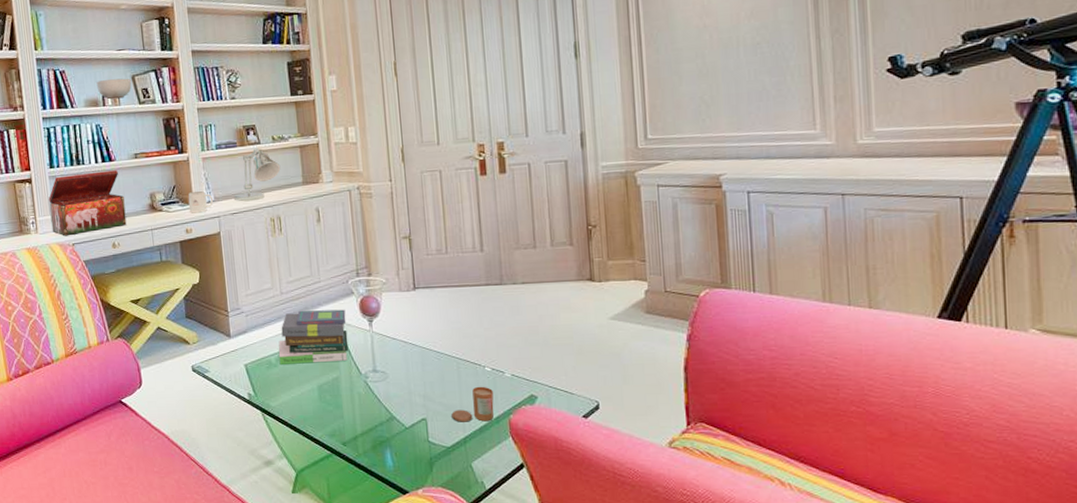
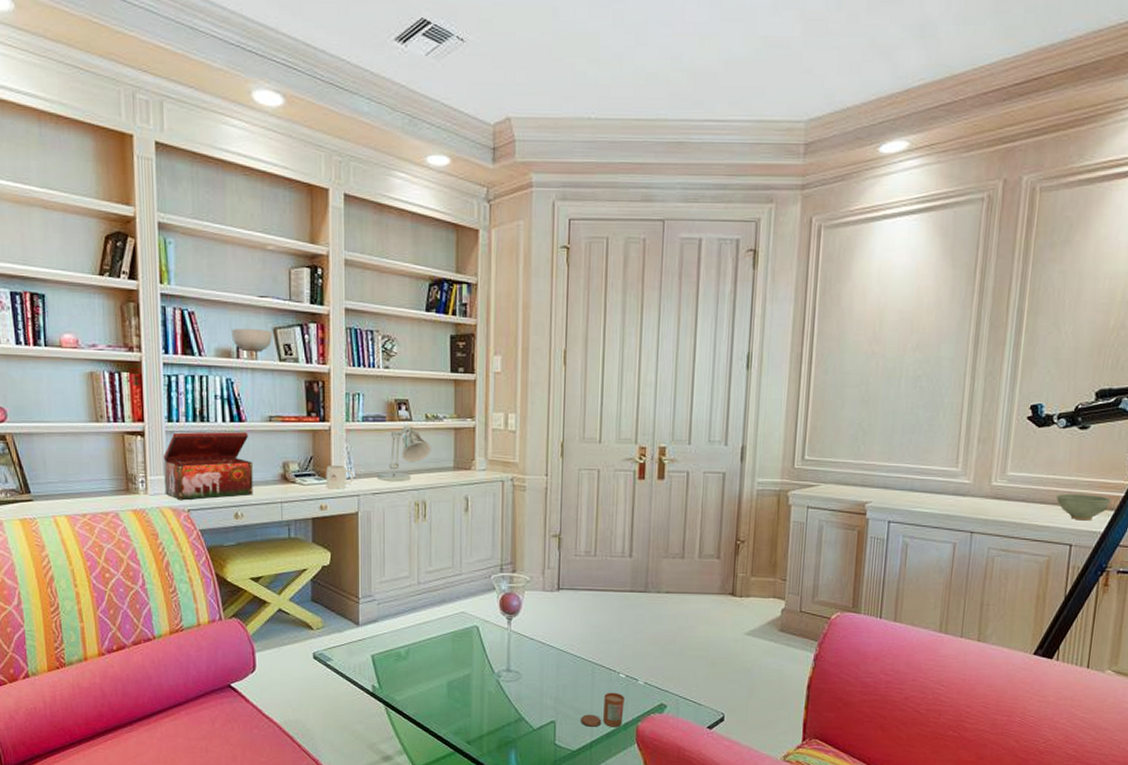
books: present [278,309,349,365] -> none [409,602,485,659]
bowl: none [934,142,1002,171] -> present [1055,494,1112,521]

